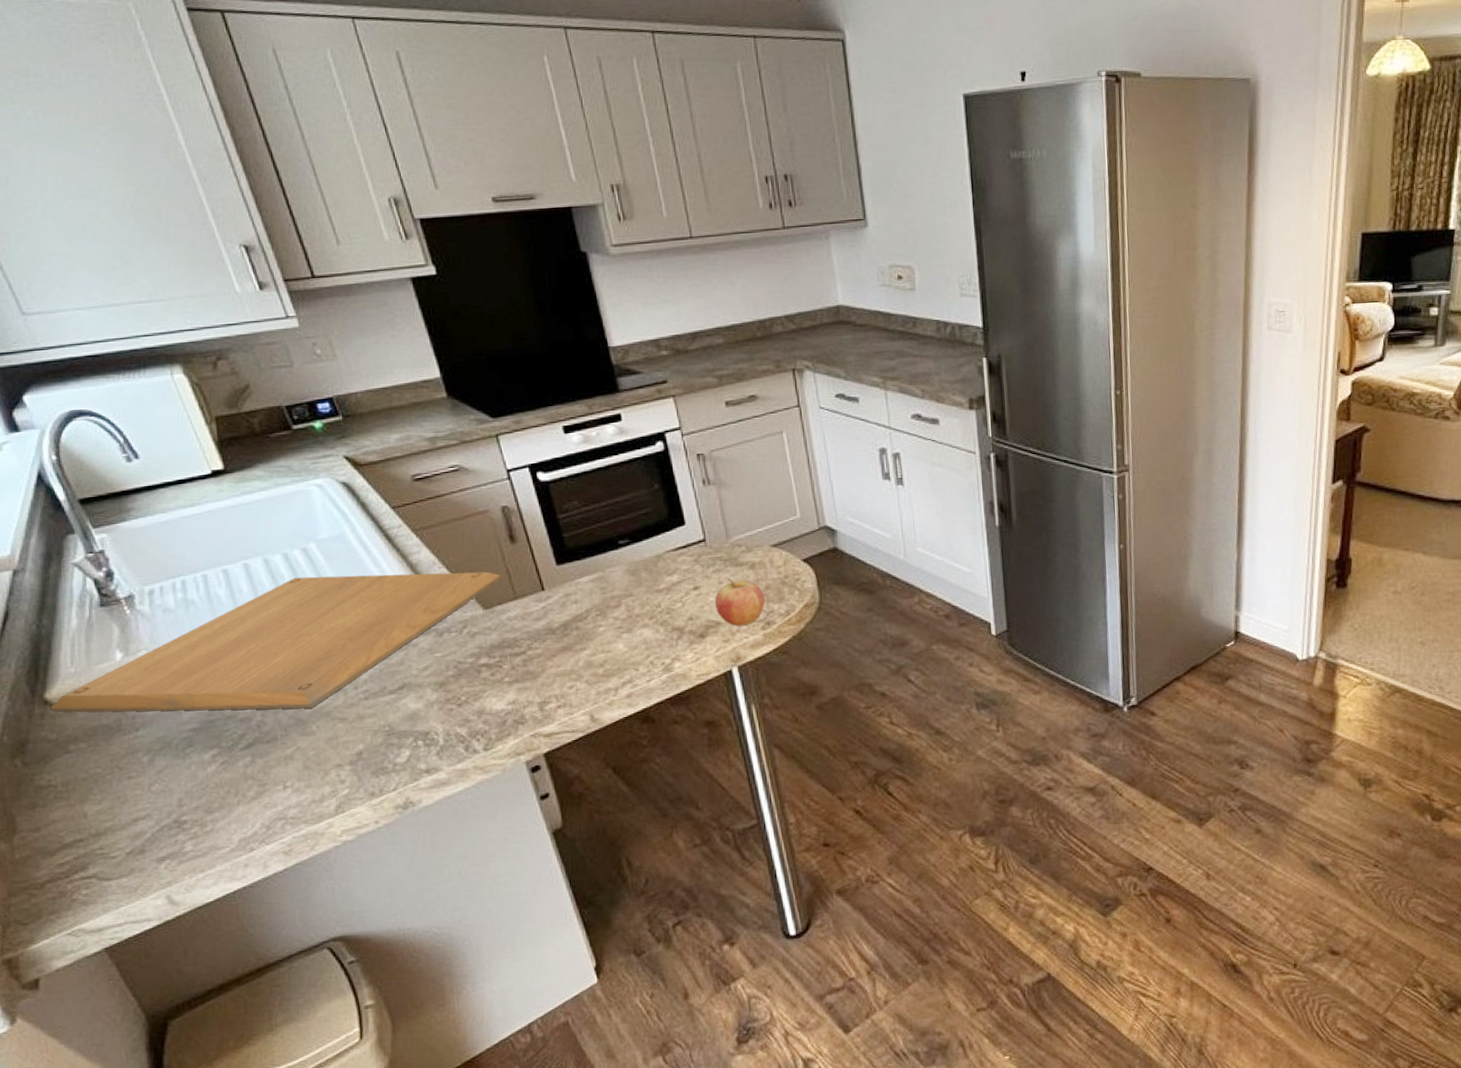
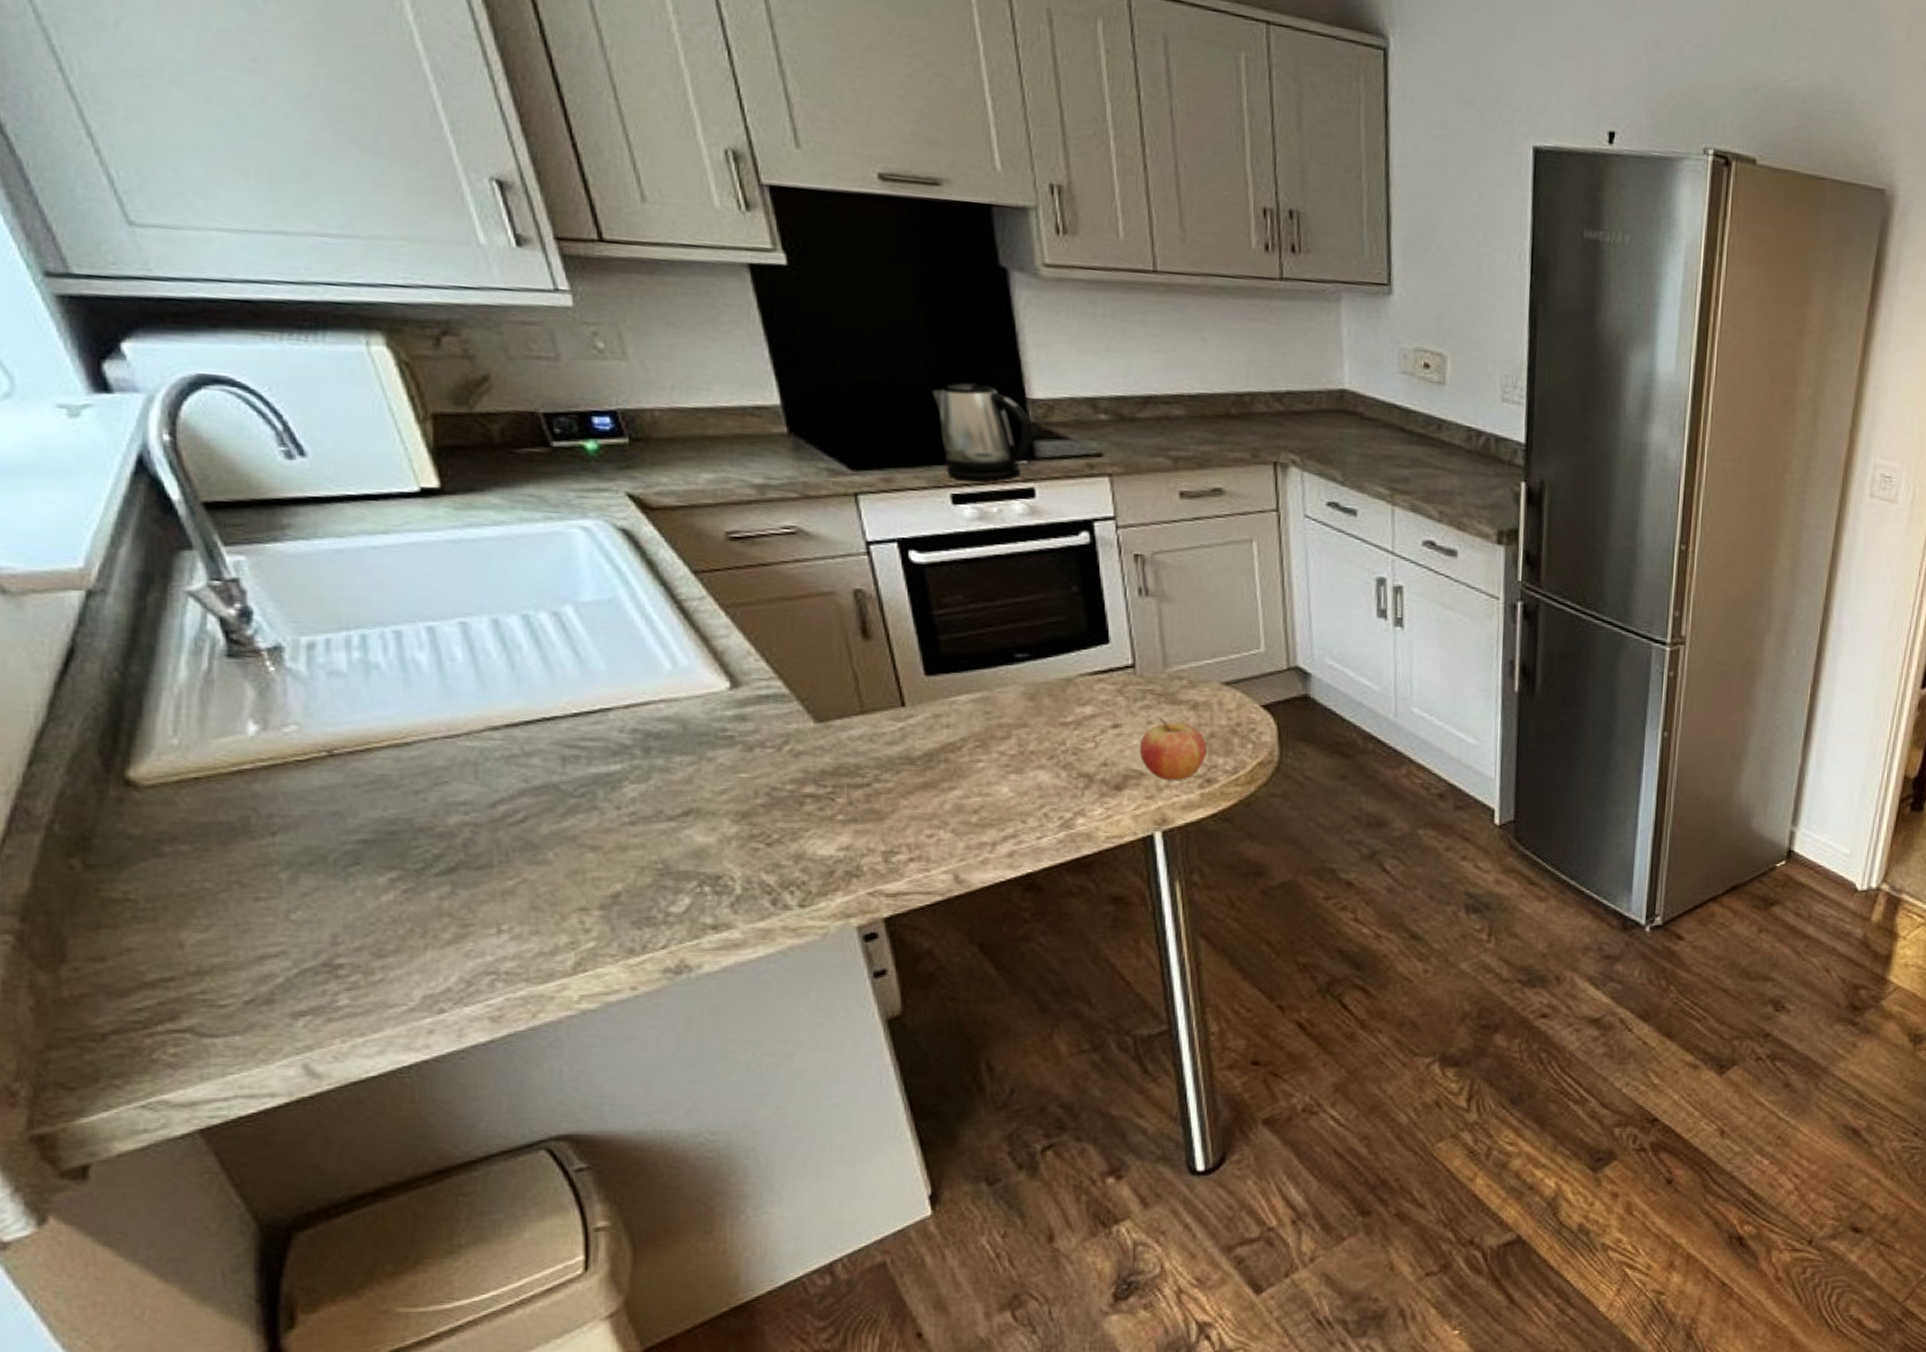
chopping board: present [49,571,503,713] -> none [133,649,846,829]
kettle: none [542,340,616,414] -> present [932,382,1032,481]

